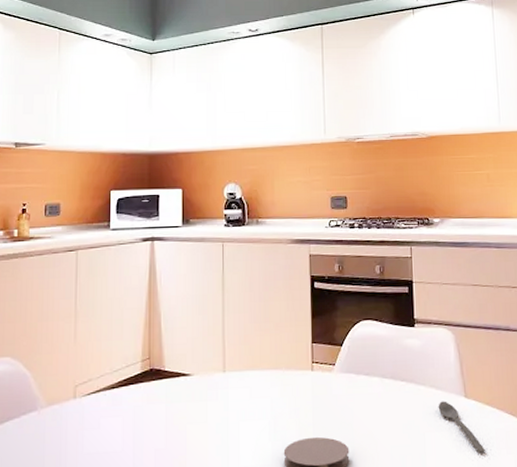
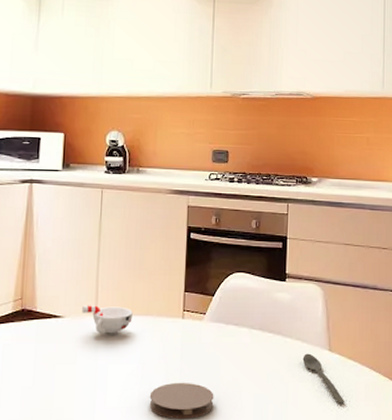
cup: none [210,361,261,391] -> present [82,305,133,334]

